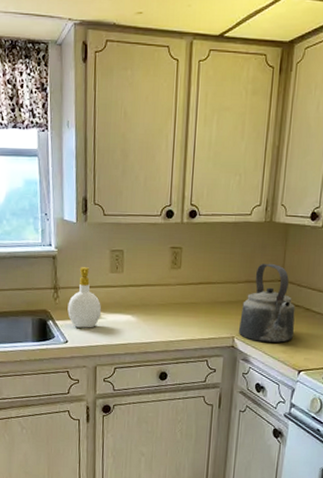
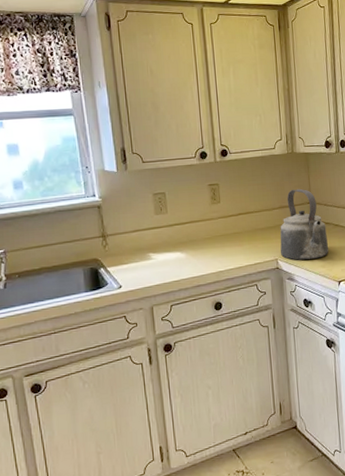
soap bottle: present [67,267,101,328] -> none [117,212,151,272]

